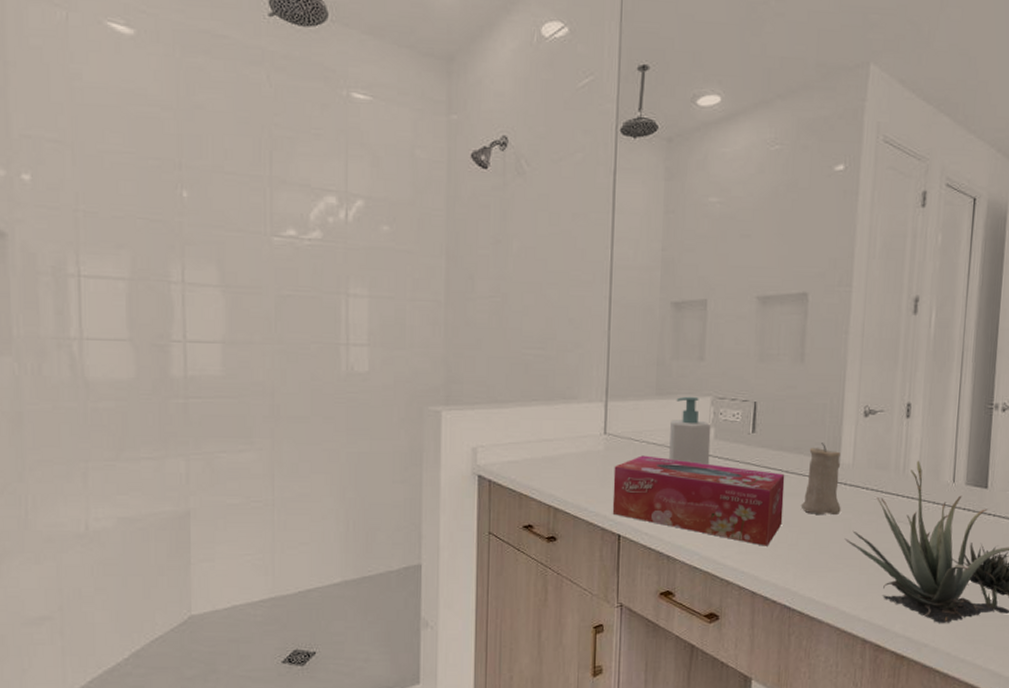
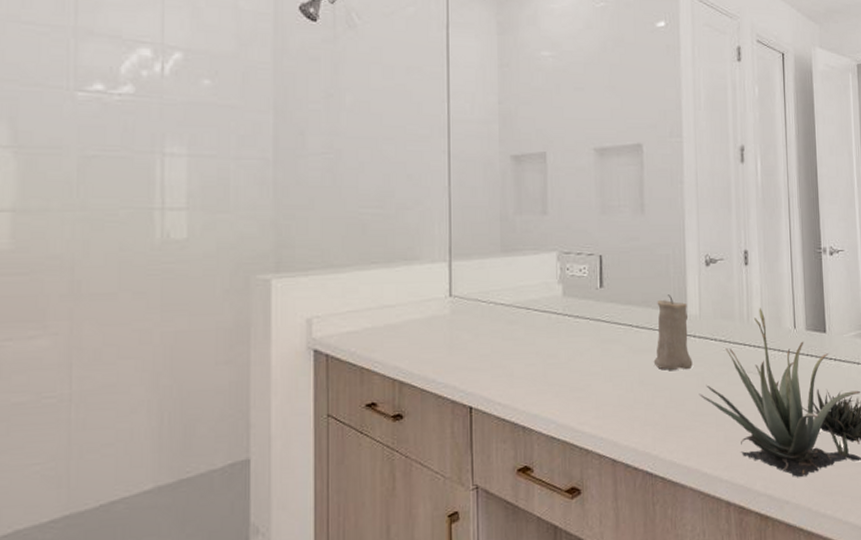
tissue box: present [612,455,785,546] -> none [461,317,637,408]
soap bottle: present [669,396,711,466] -> none [518,252,560,325]

